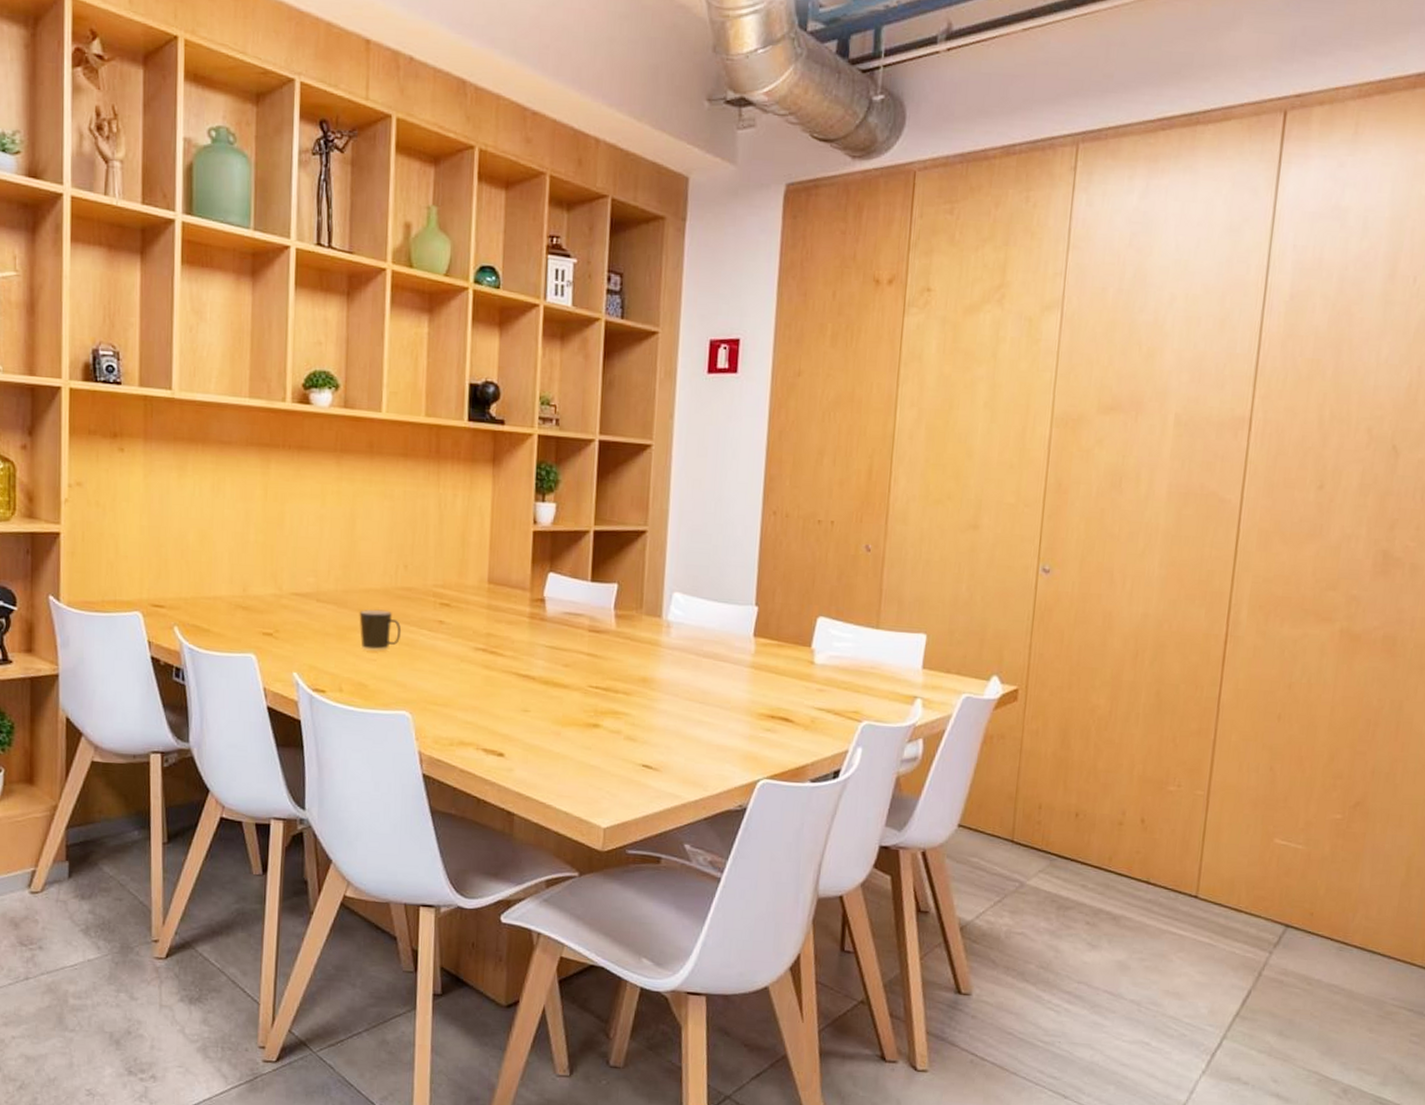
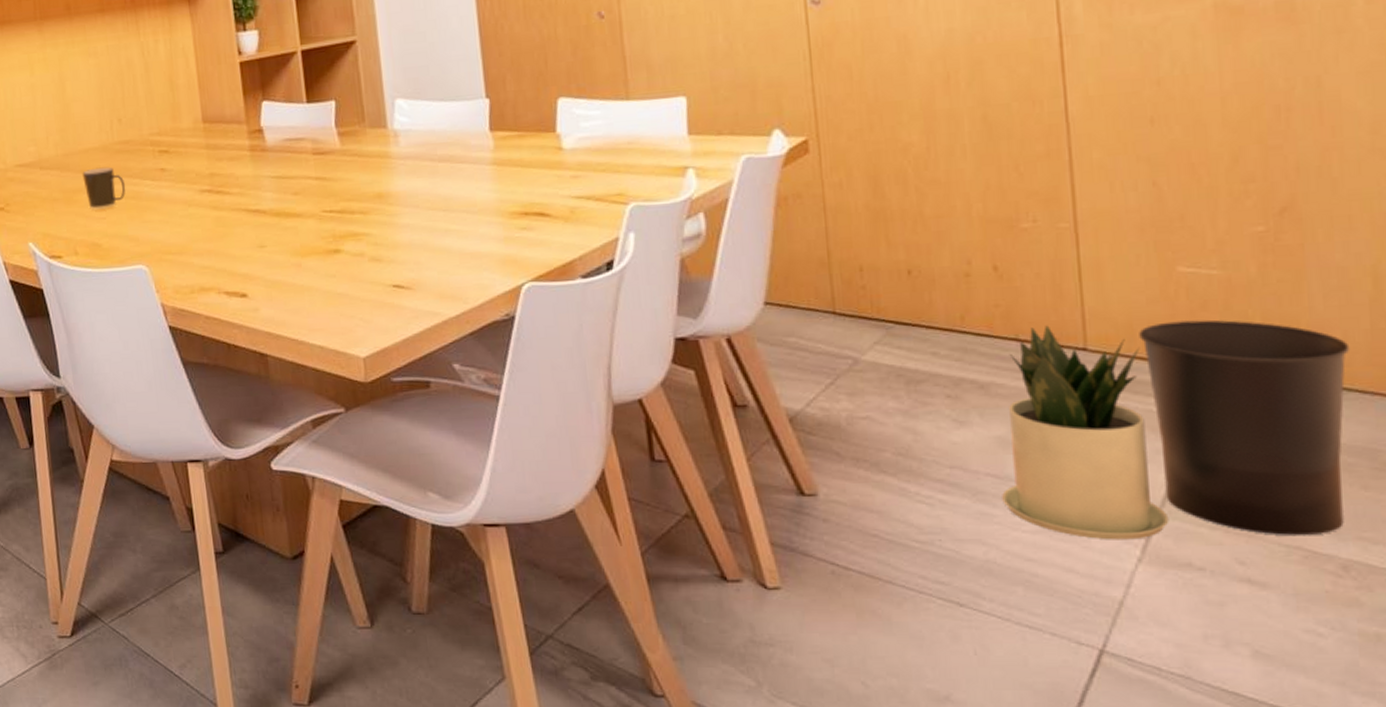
planter: none [1112,873,1236,1056] -> present [1002,325,1169,540]
waste bin: none [1232,882,1382,1064] -> present [1139,319,1351,535]

